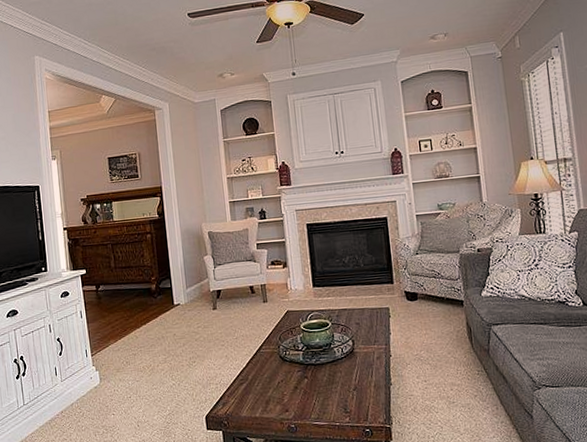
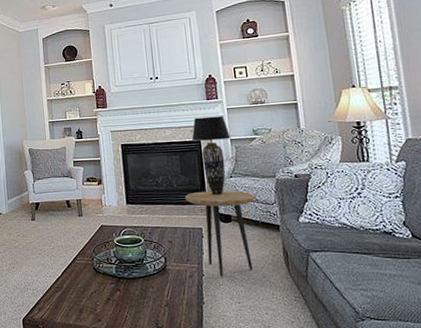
side table: none [372,268,441,357] -> present [185,191,256,277]
table lamp: none [378,191,417,274] -> present [191,115,231,195]

